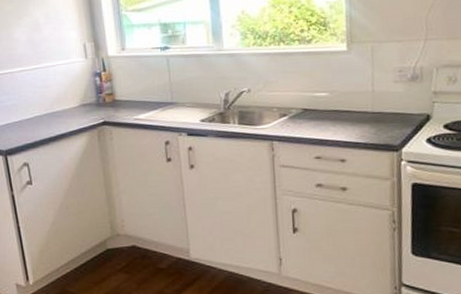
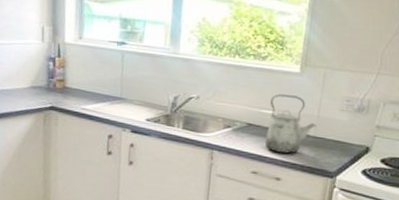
kettle: none [322,74,373,134] -> present [265,94,317,154]

